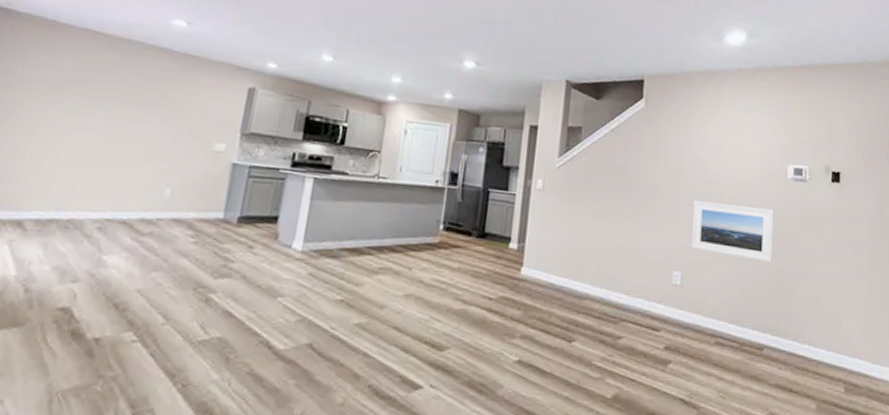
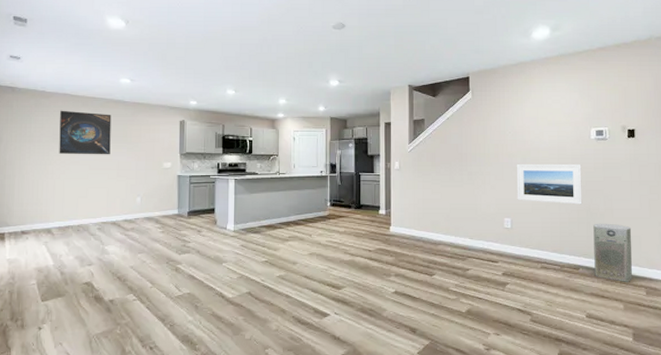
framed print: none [59,50,150,123] -> present [59,110,112,155]
air purifier: none [782,289,831,373] -> present [593,223,632,282]

